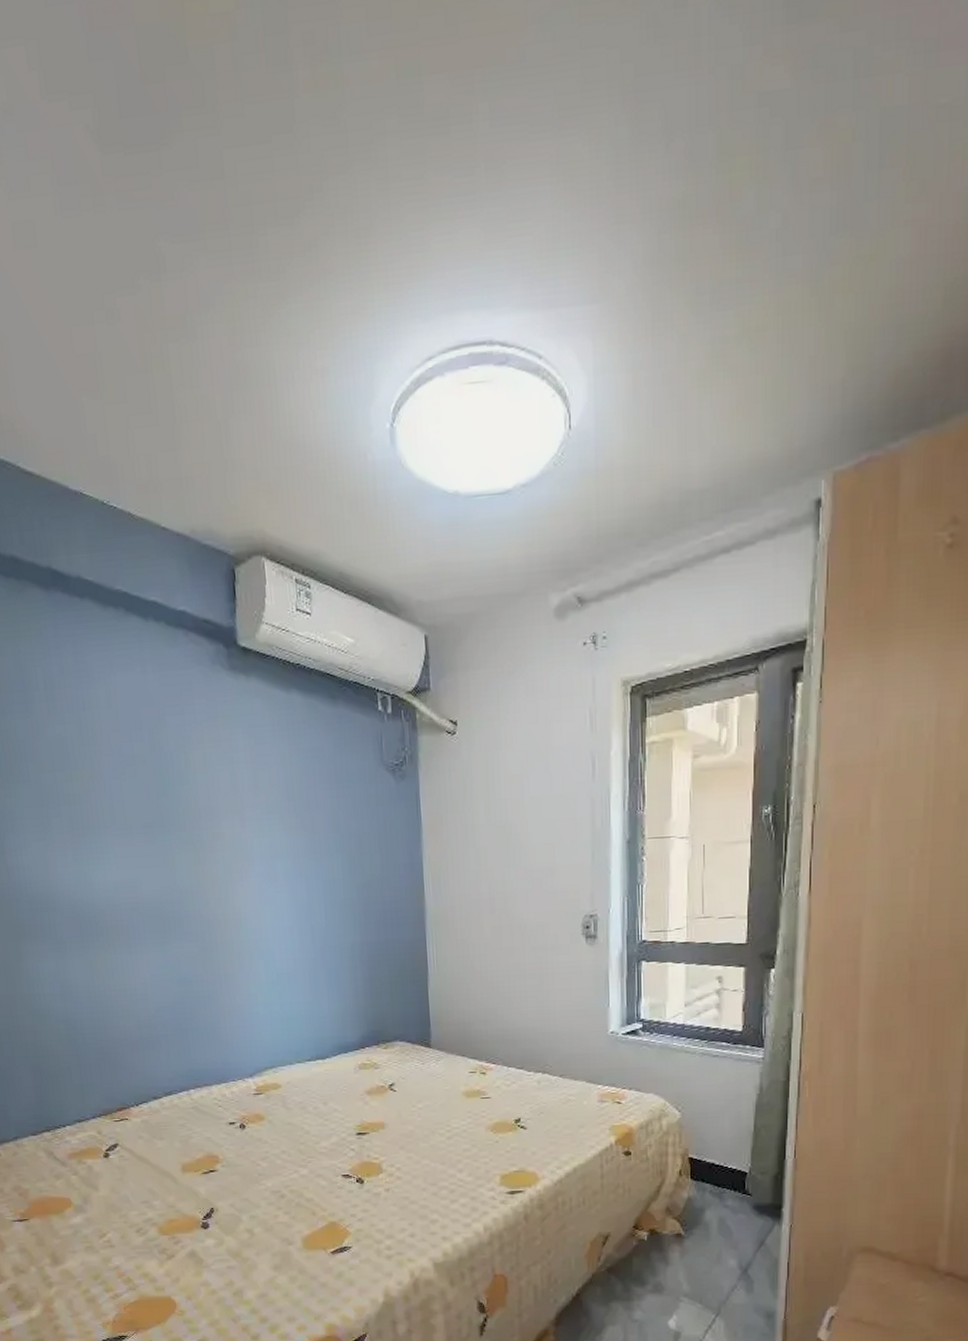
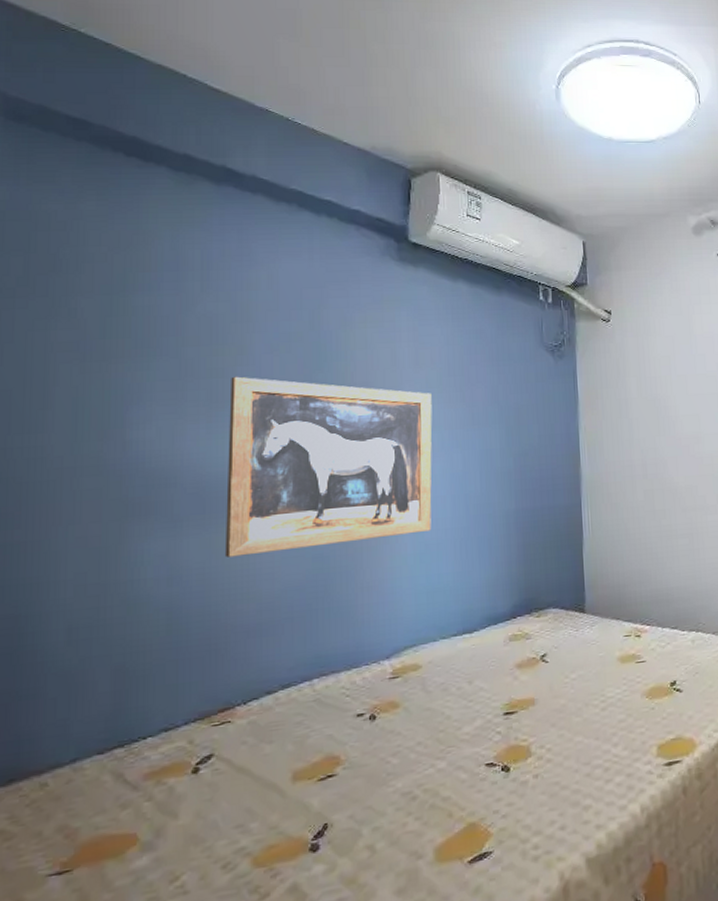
wall art: none [87,802,282,978] -> present [224,376,432,558]

